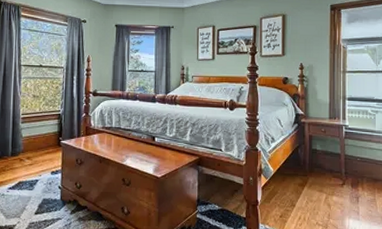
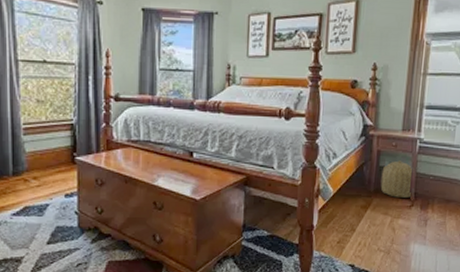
basket: none [314,144,343,177] -> present [380,160,415,198]

